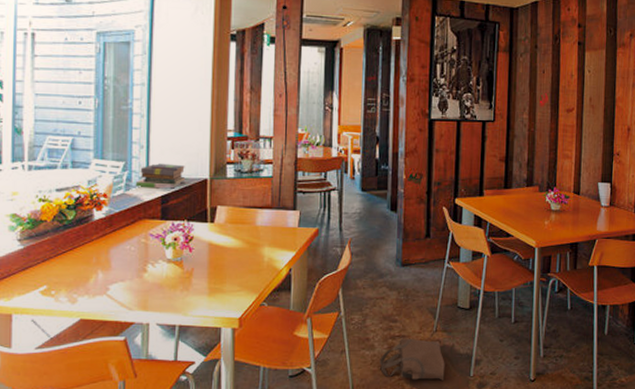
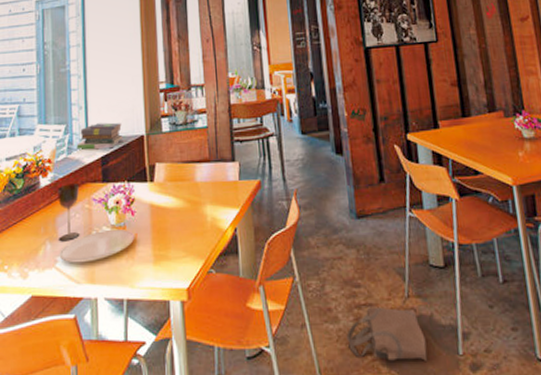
wineglass: none [111,219,136,272] -> present [58,183,80,242]
plate: none [111,263,191,292] -> present [59,228,135,263]

